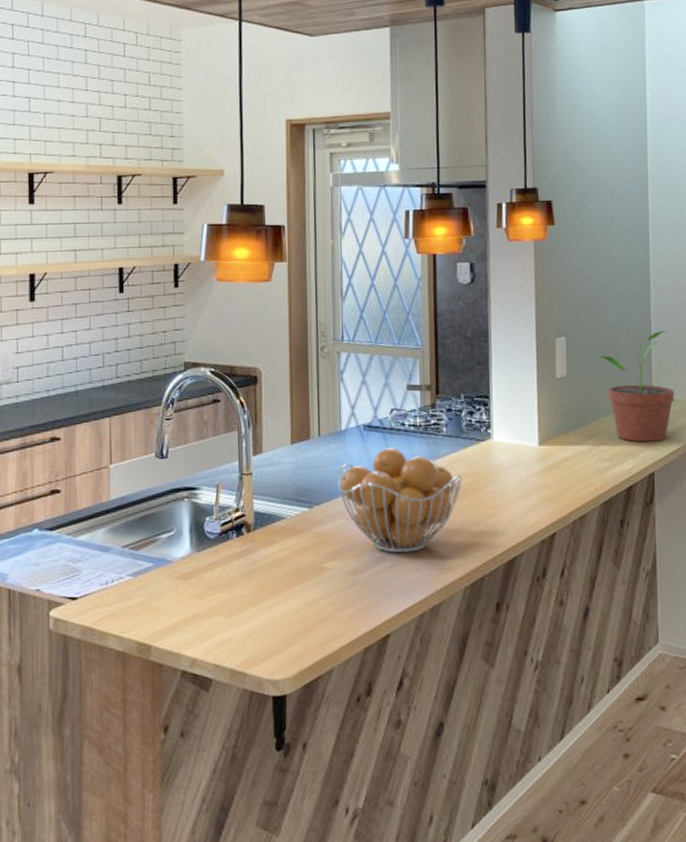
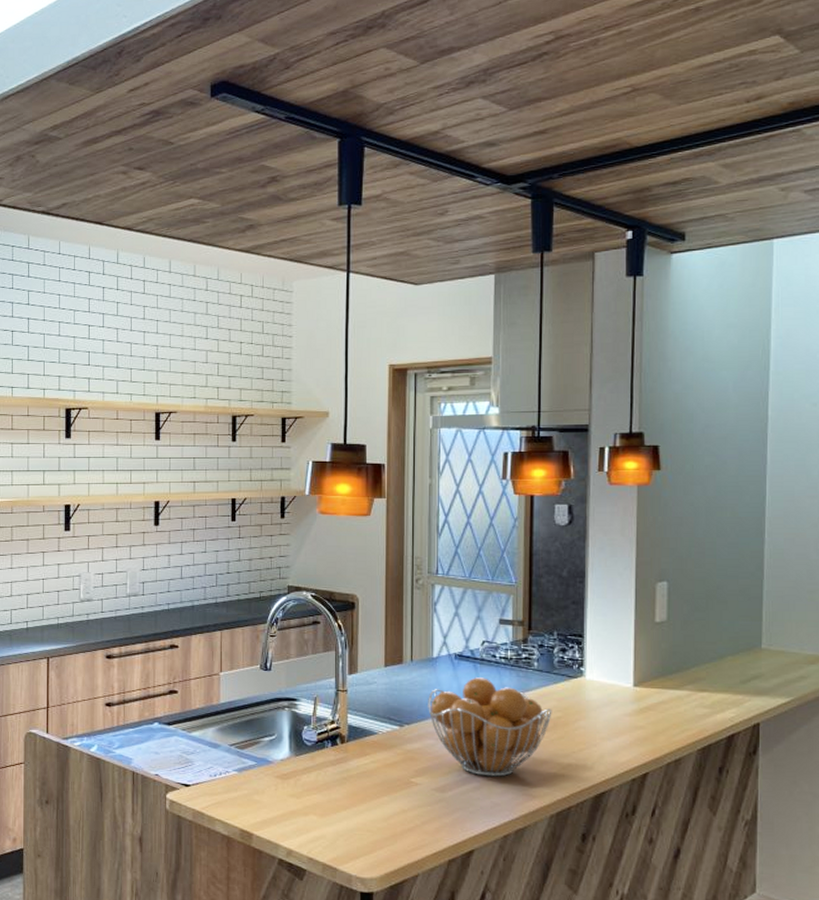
potted plant: present [600,331,675,442] -> none [704,581,787,693]

